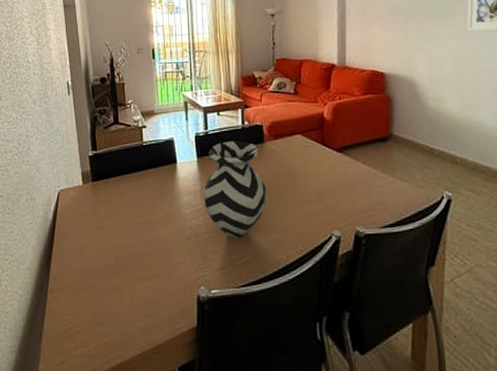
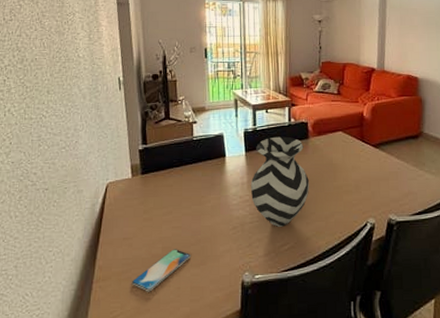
smartphone: none [85,260,144,304] -> present [131,249,191,292]

